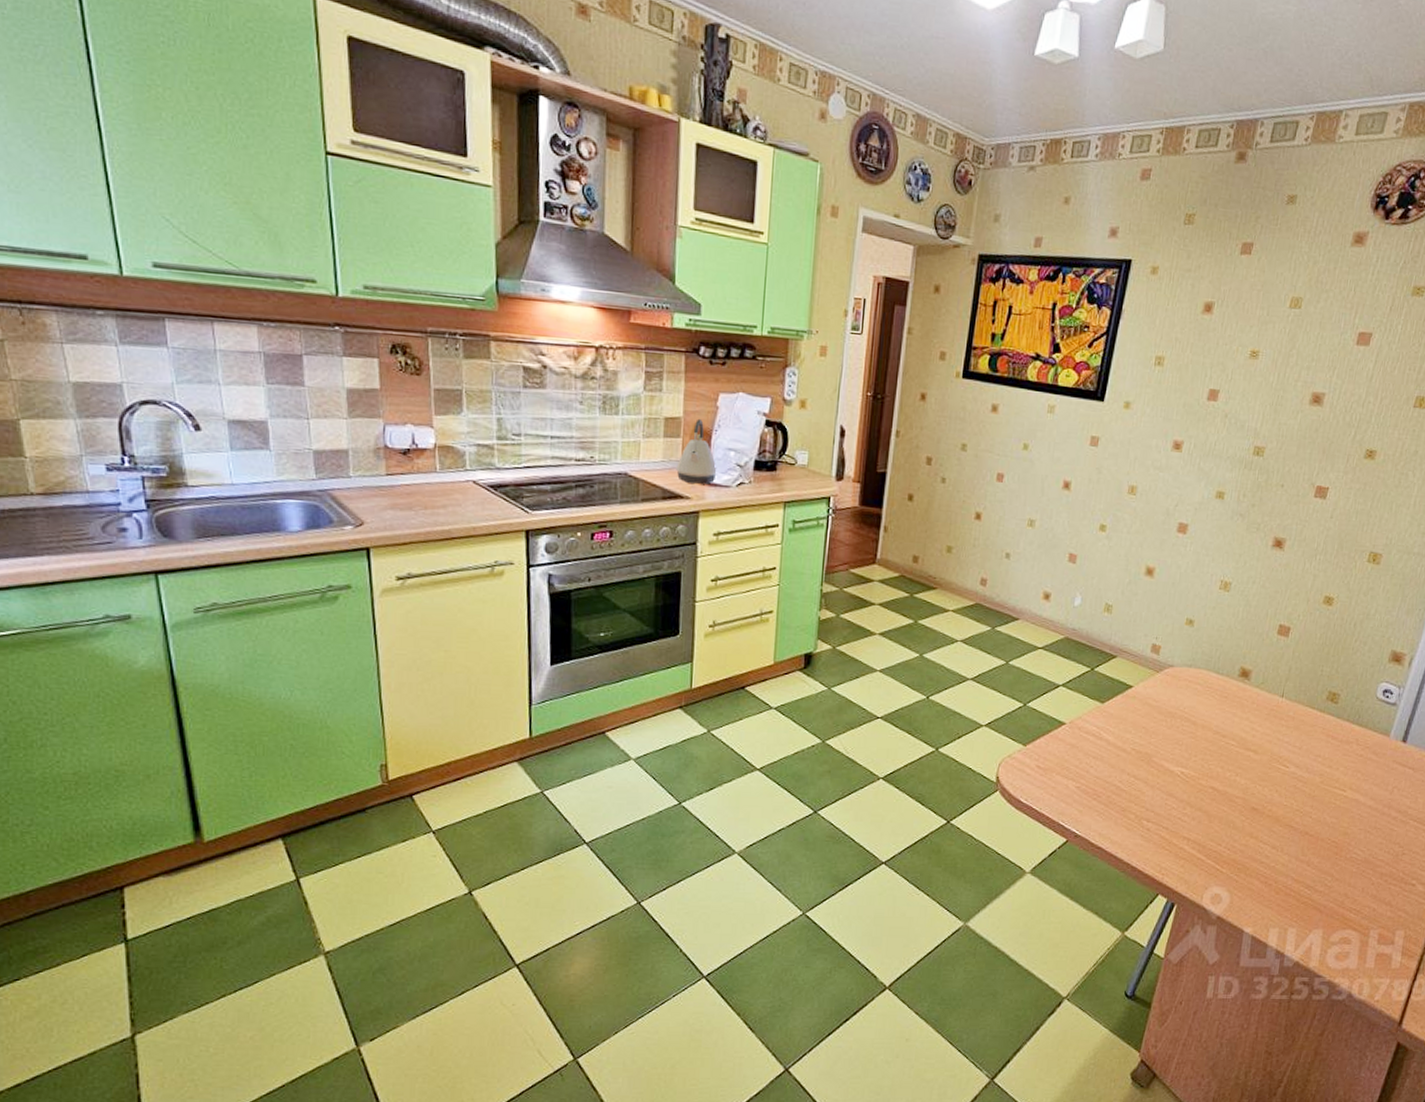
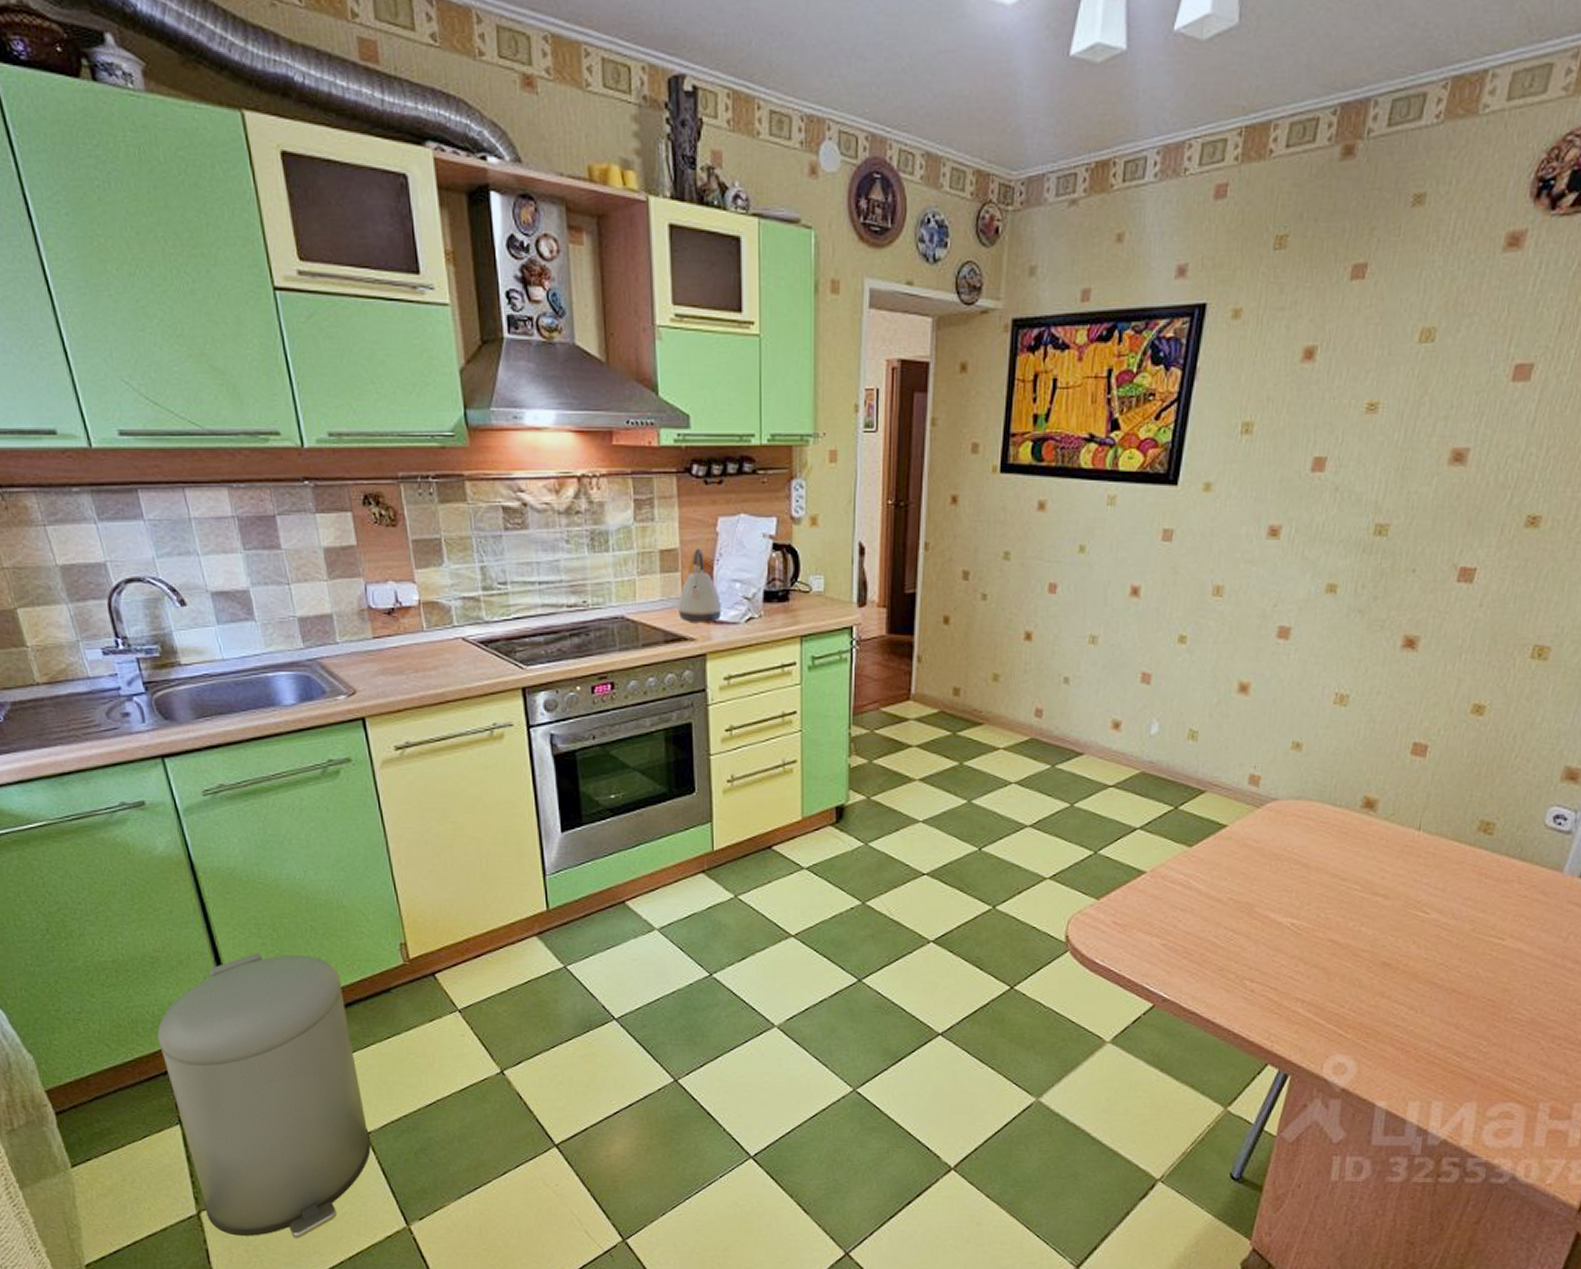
pedal bin: none [112,769,328,1062] -> present [157,952,371,1239]

